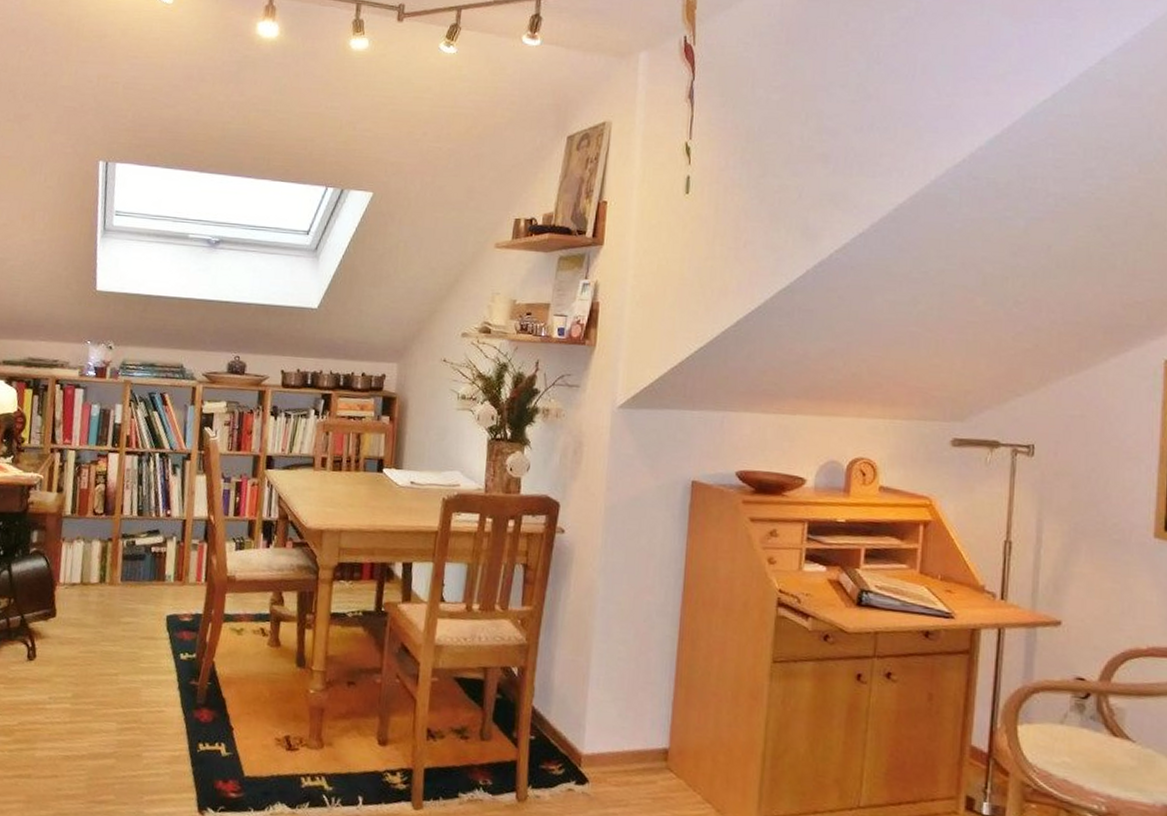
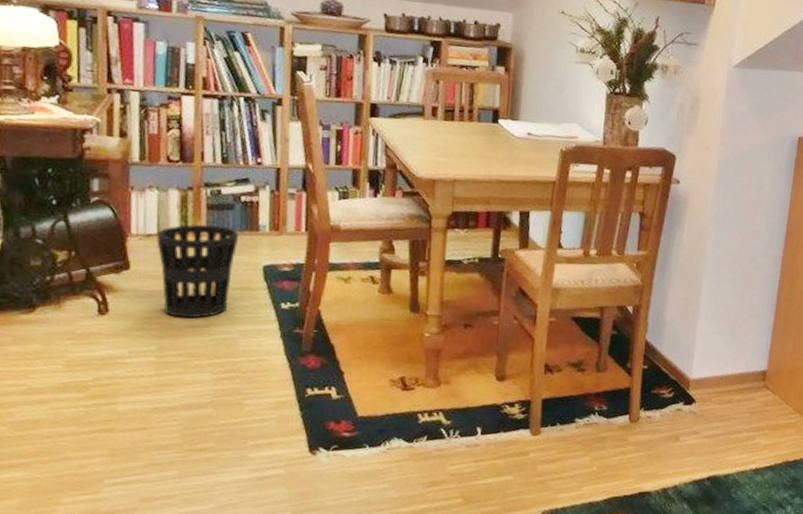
wastebasket: none [79,574,147,667] -> present [156,224,238,319]

